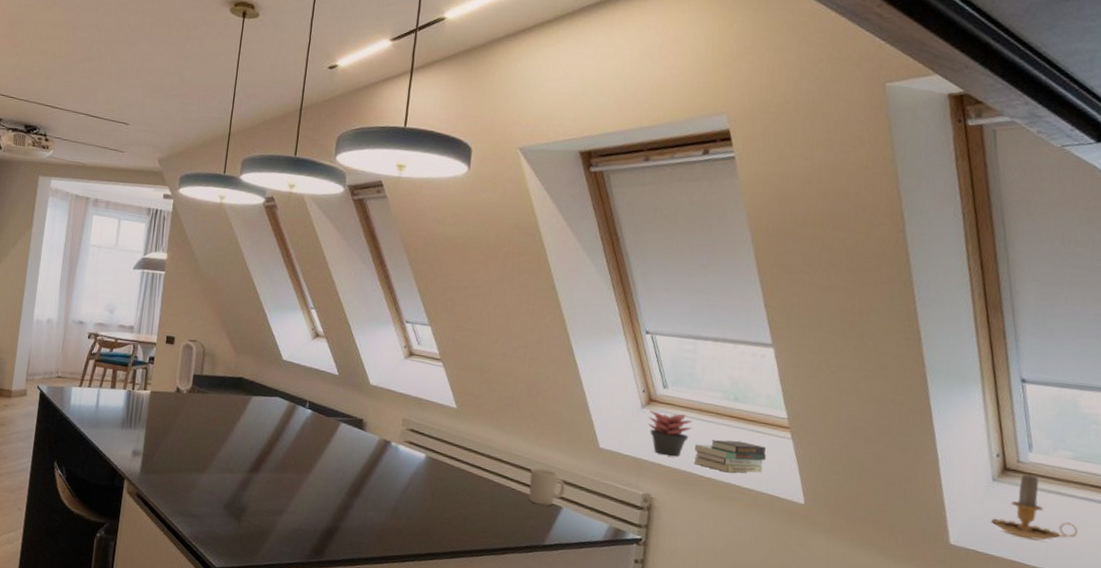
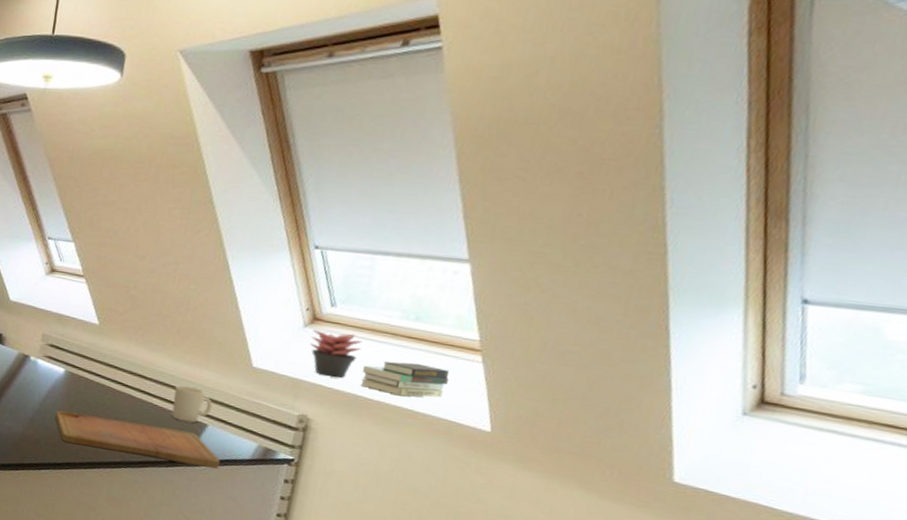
cutting board: none [417,498,576,552] -> present [55,410,220,469]
candle: present [991,472,1078,541] -> none [733,406,855,484]

